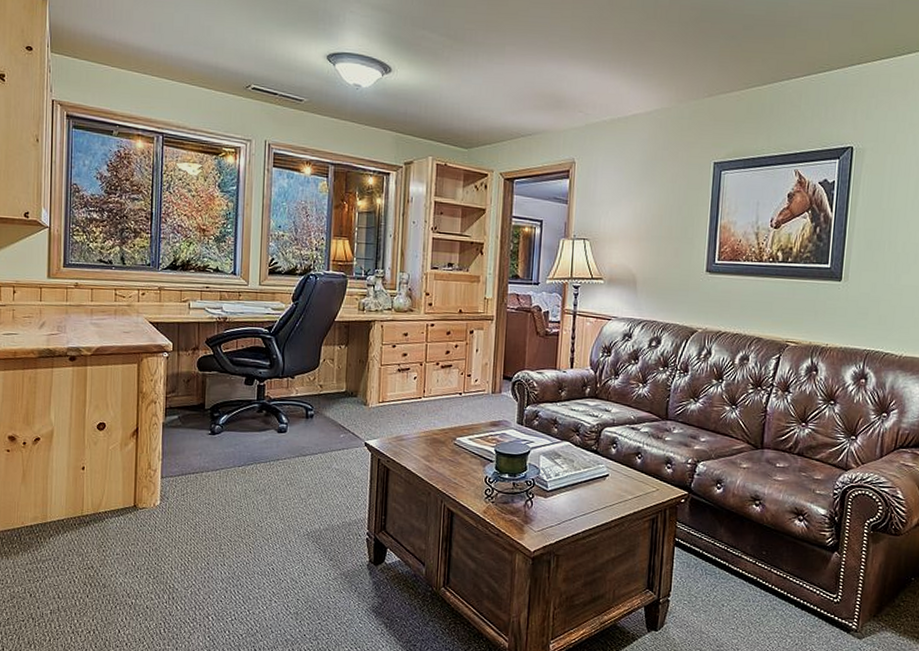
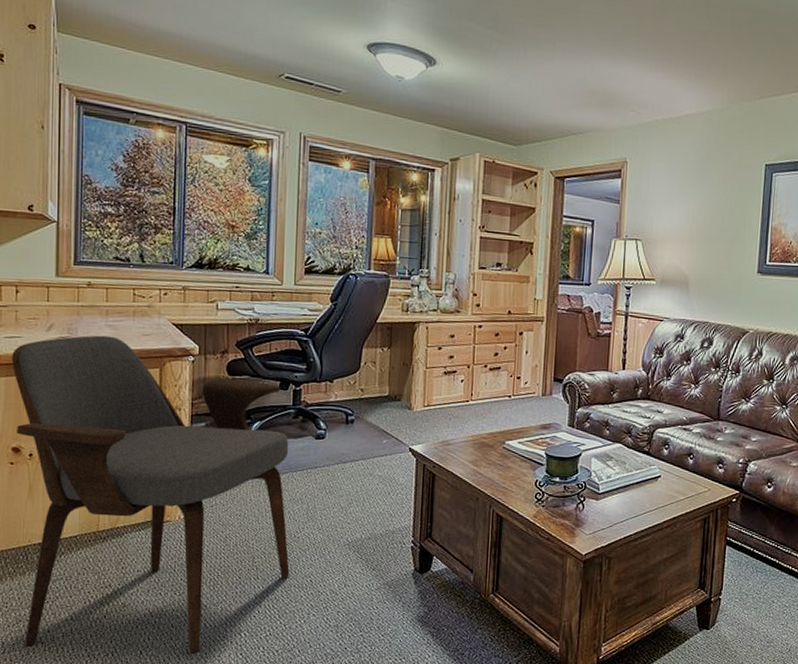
armchair: none [9,332,254,634] -> present [12,335,290,654]

